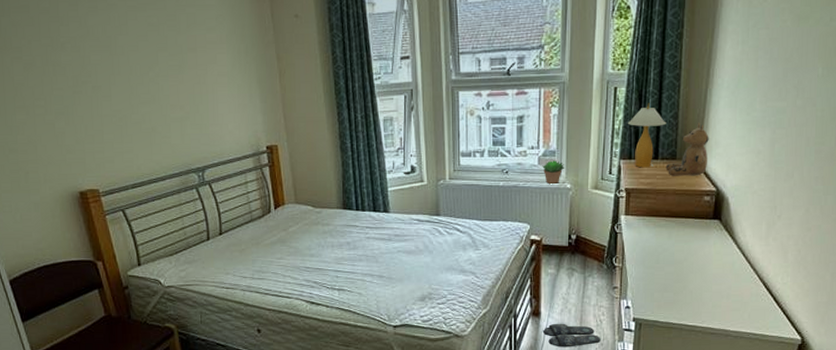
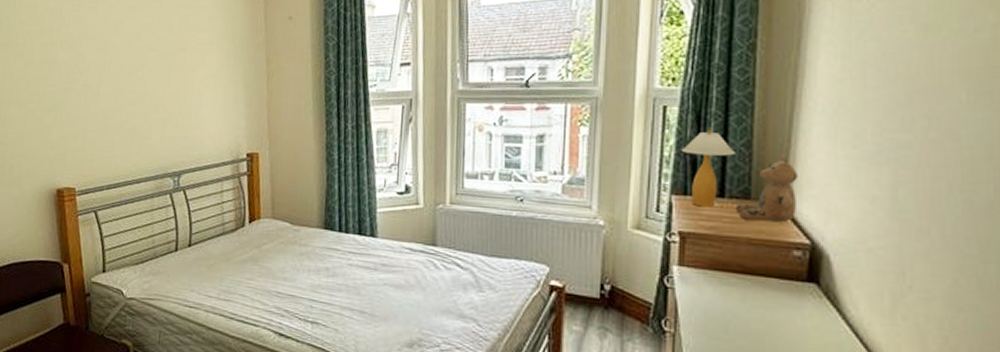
succulent plant: present [542,160,565,185] -> none [567,190,597,220]

